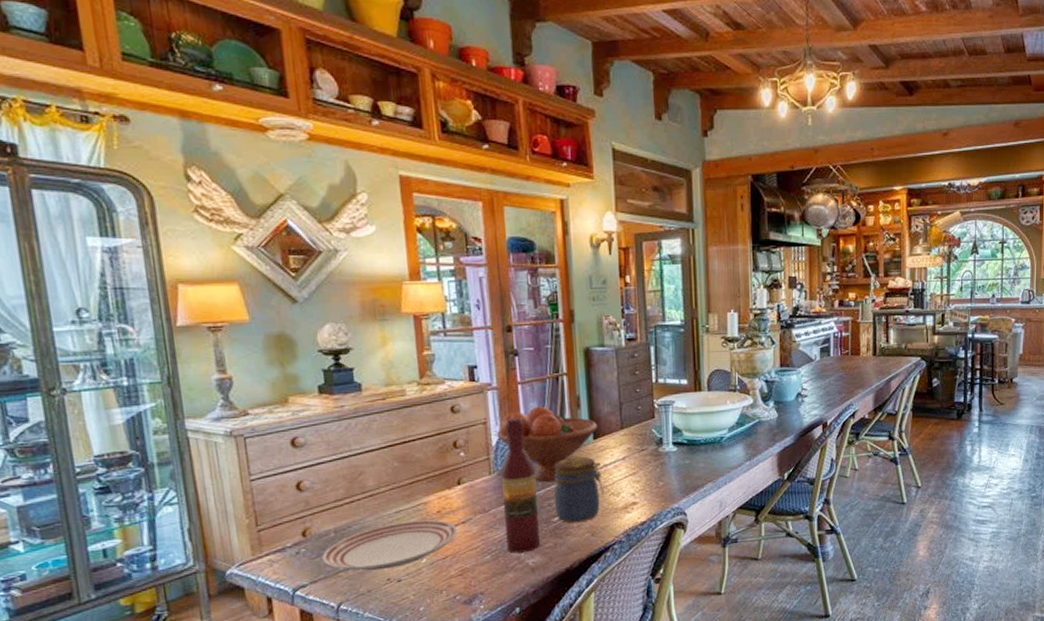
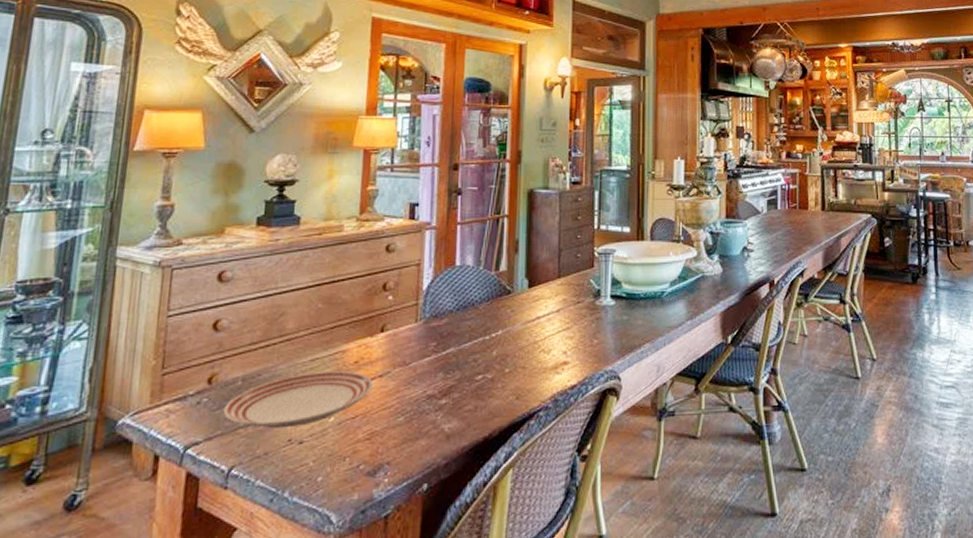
fruit bowl: present [497,406,598,482] -> none [429,249,535,333]
wine bottle: present [500,418,540,553] -> none [423,261,464,416]
jar: present [553,456,604,523] -> none [480,306,534,383]

